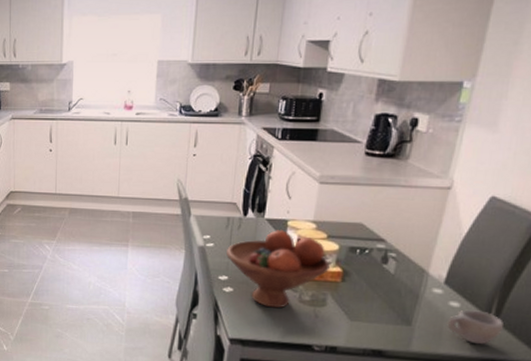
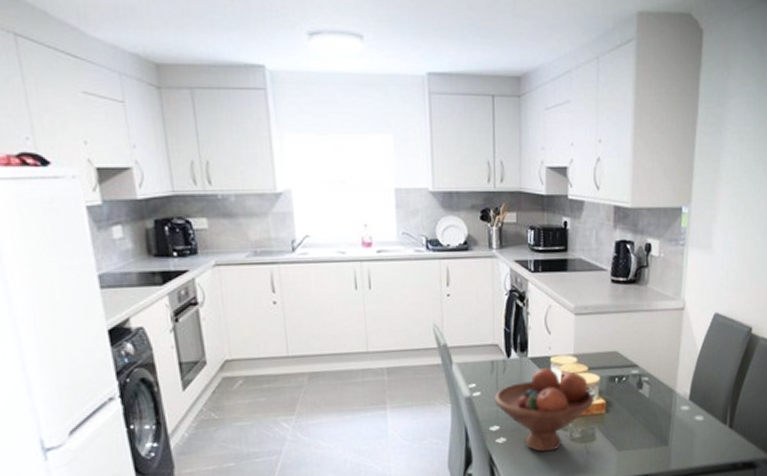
cup: present [447,309,504,345] -> none [696,420,737,453]

